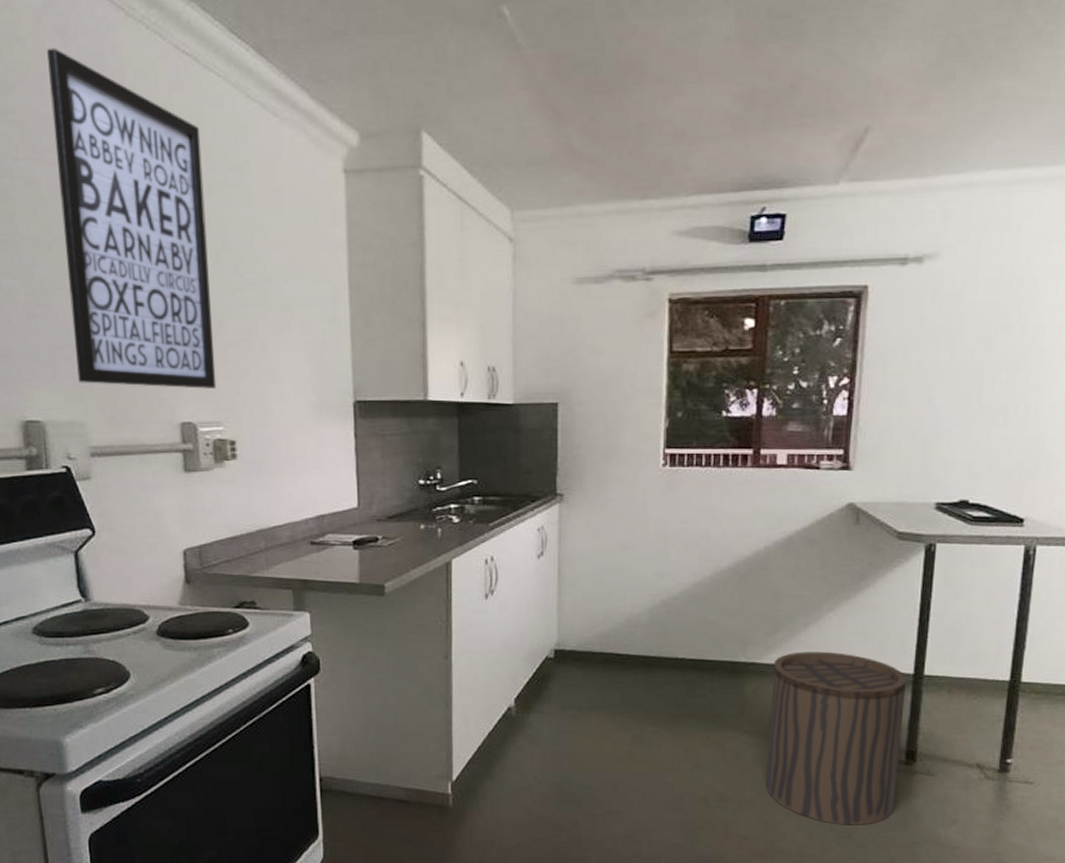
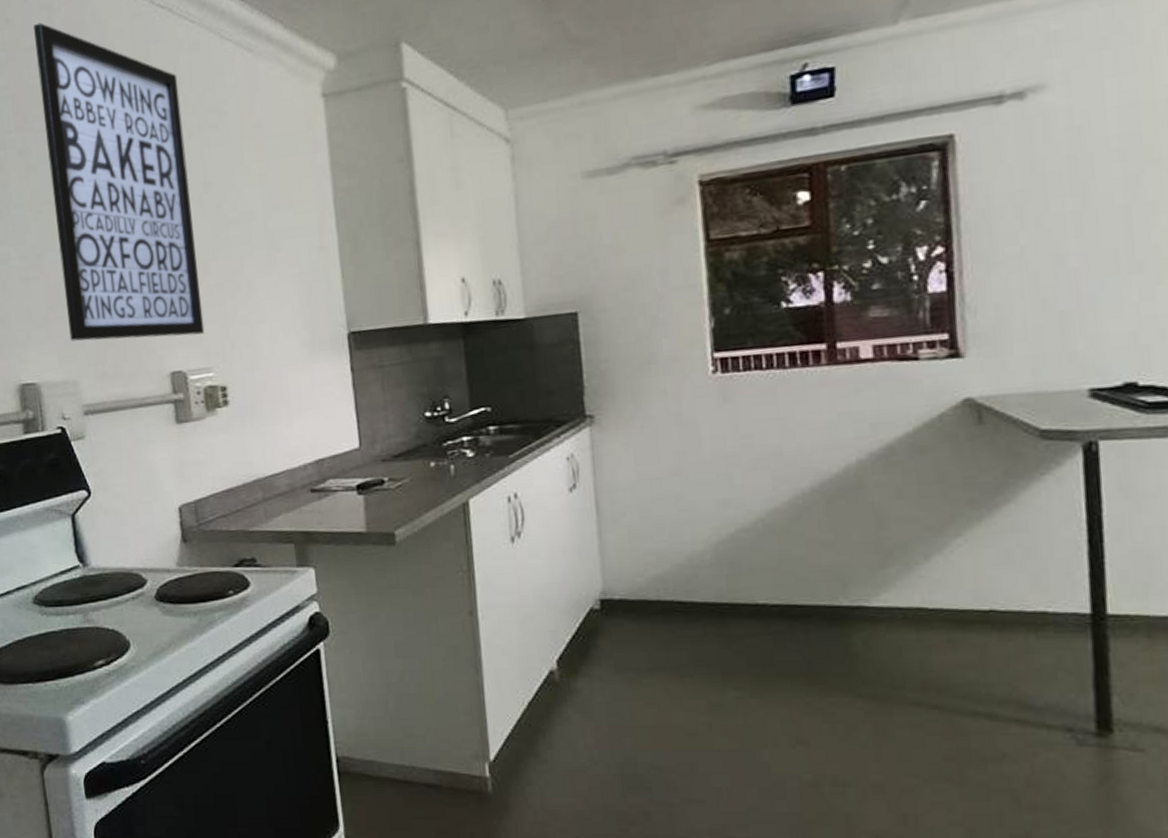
stool: present [765,651,907,825] -> none [887,588,1090,820]

